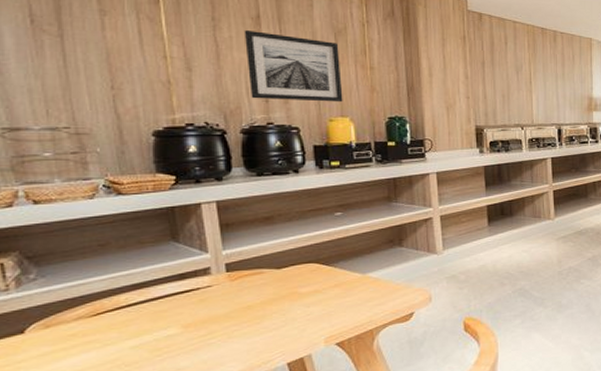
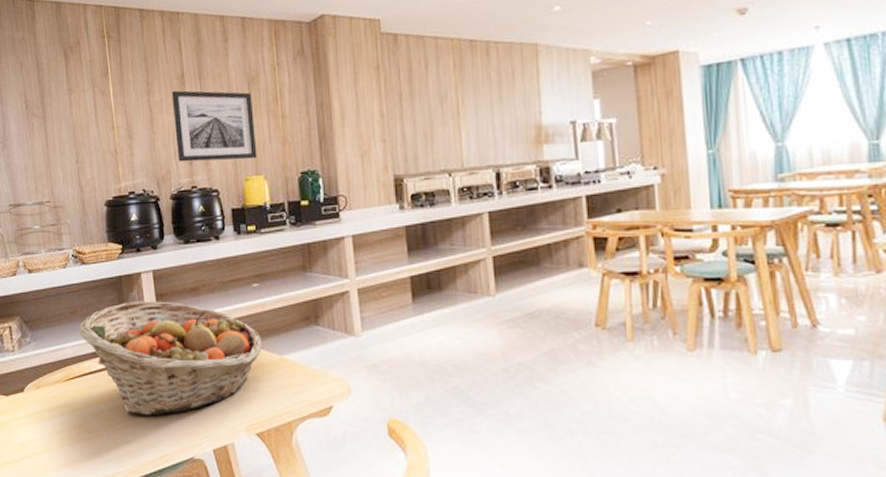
fruit basket: none [112,230,345,342] -> present [79,301,263,416]

